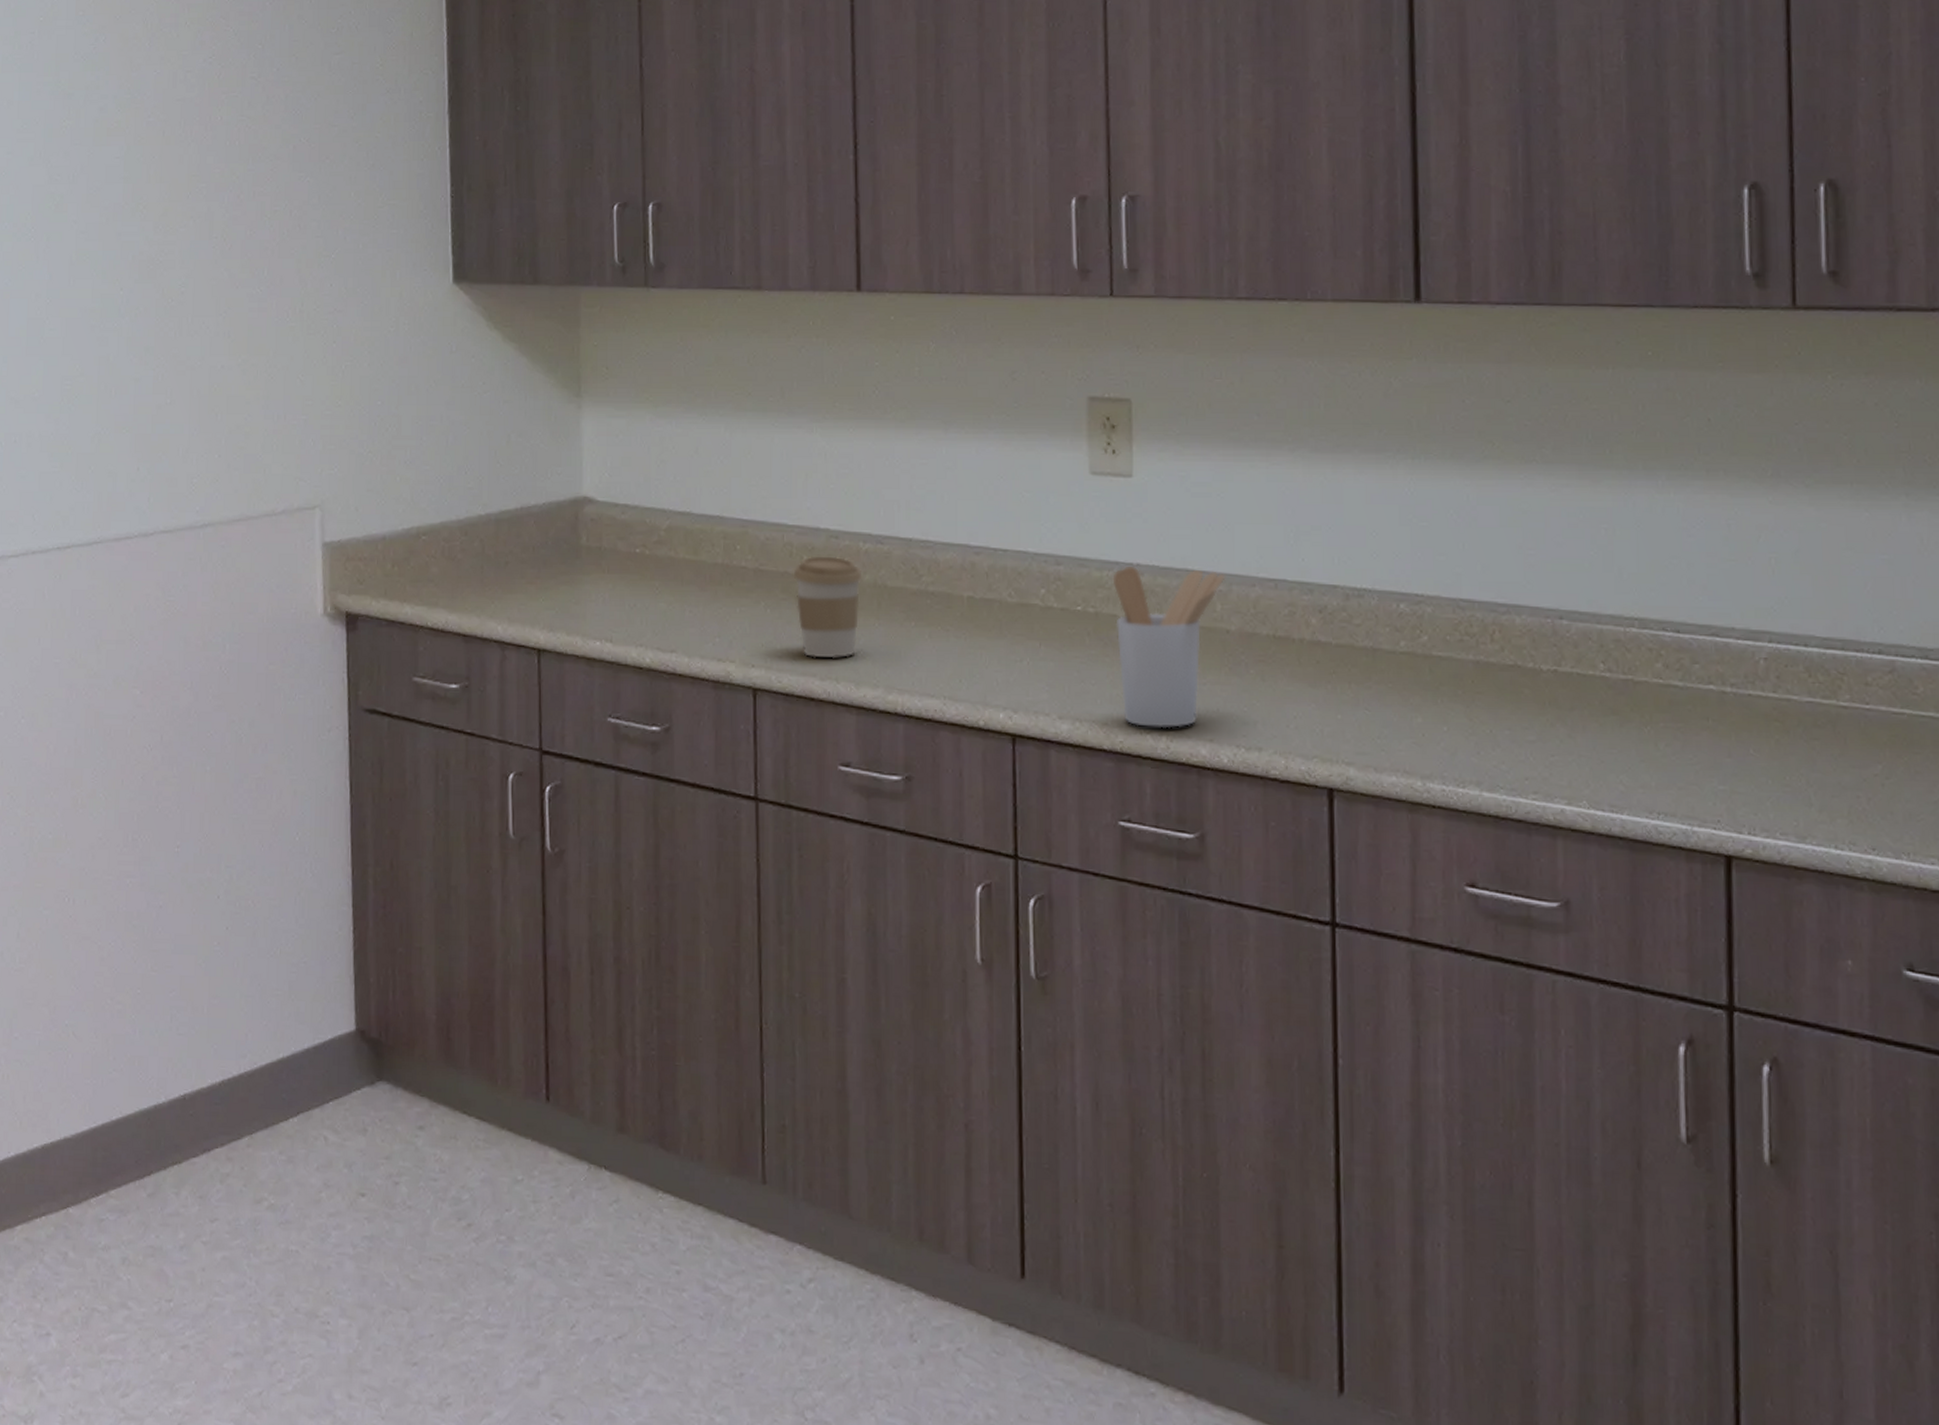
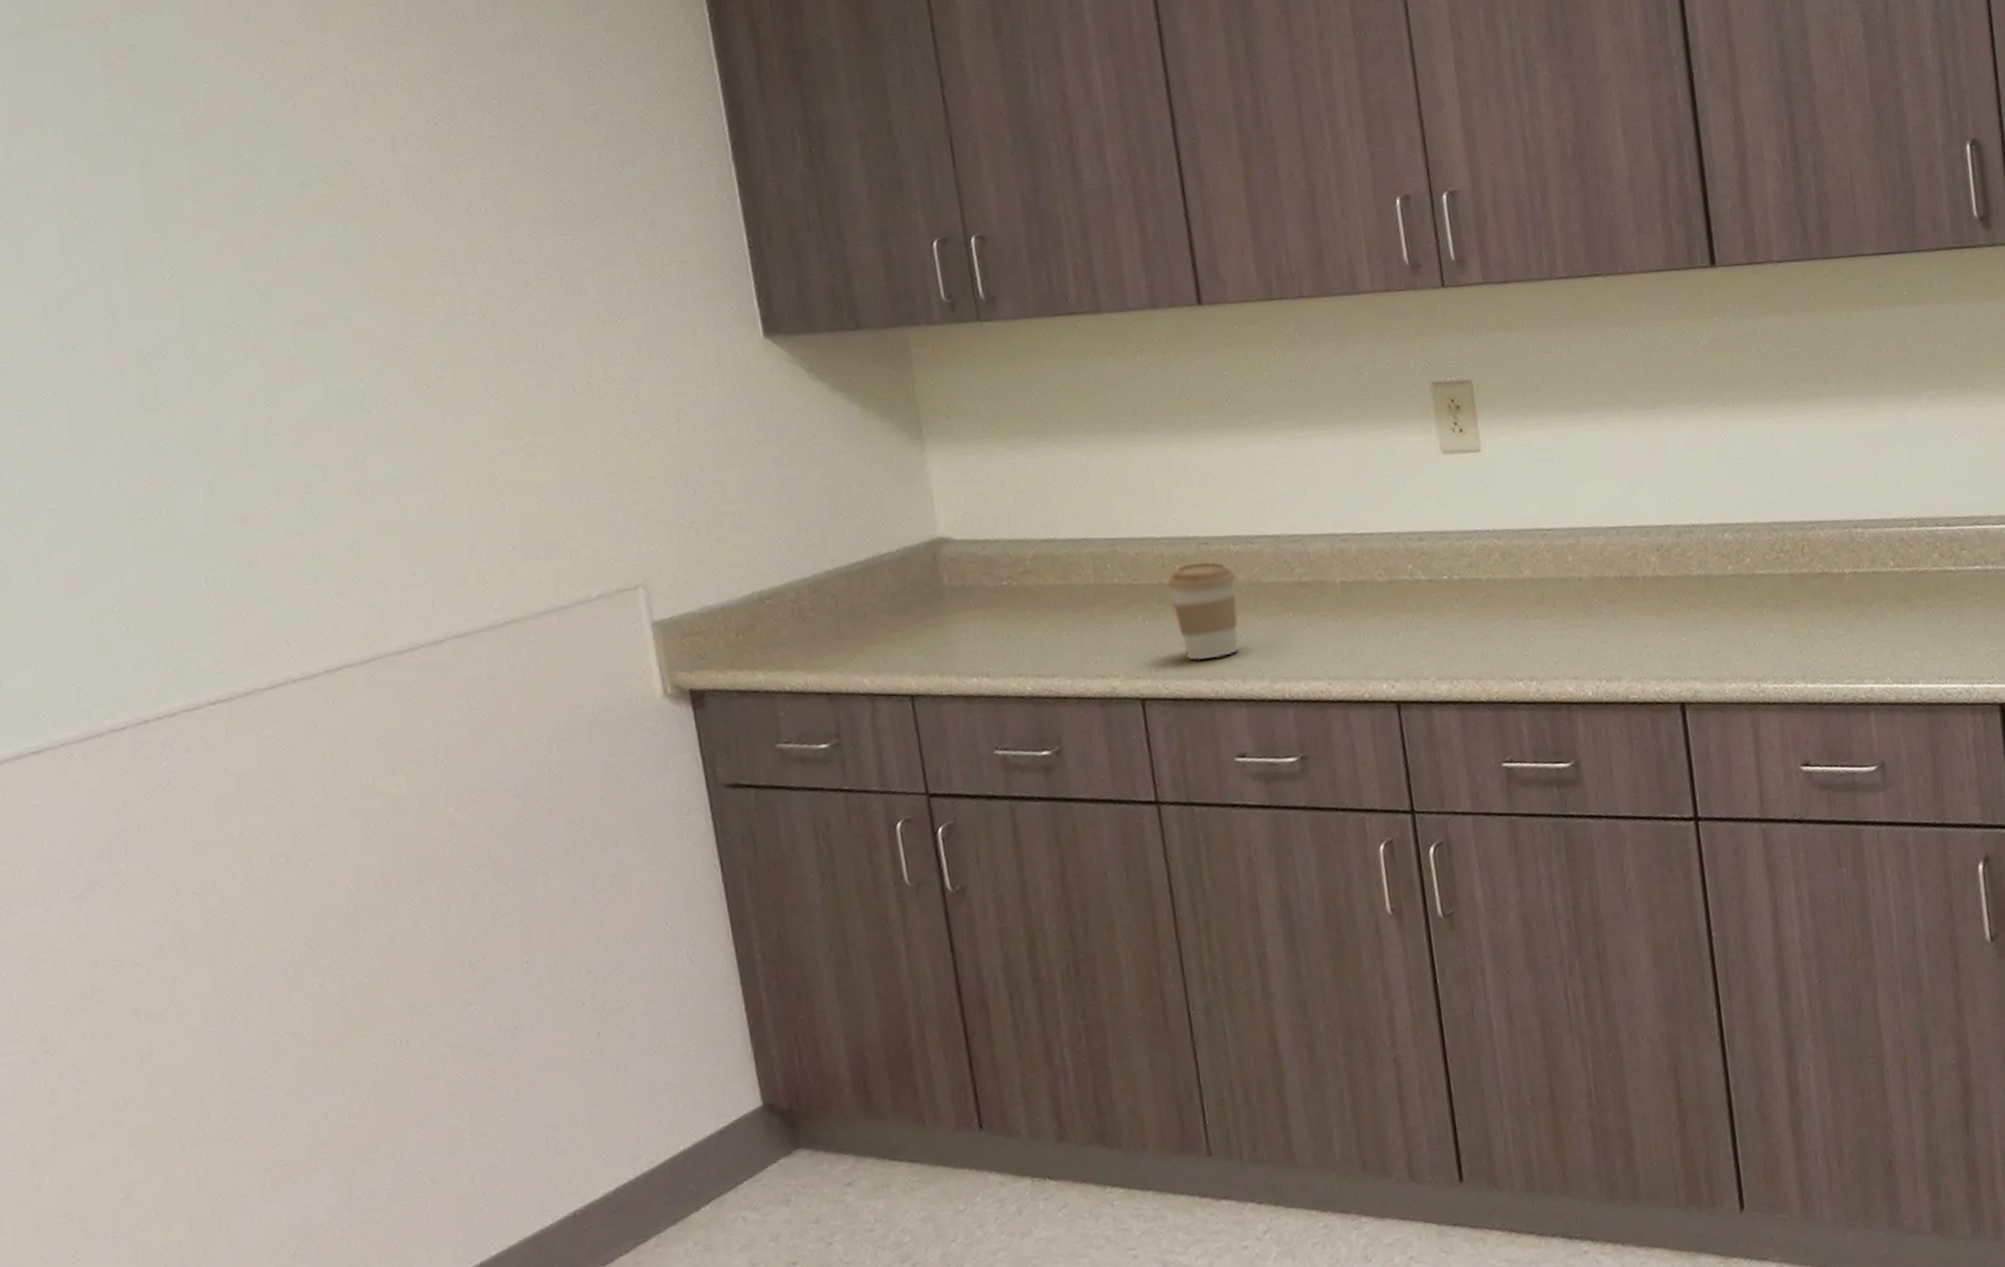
utensil holder: present [1112,565,1226,728] -> none [1472,527,1574,676]

